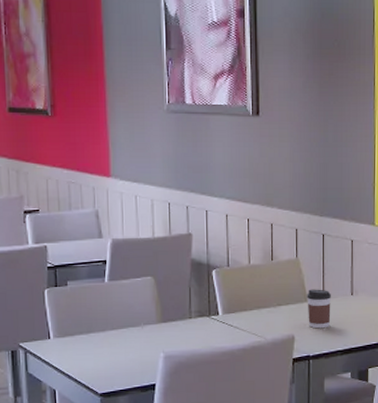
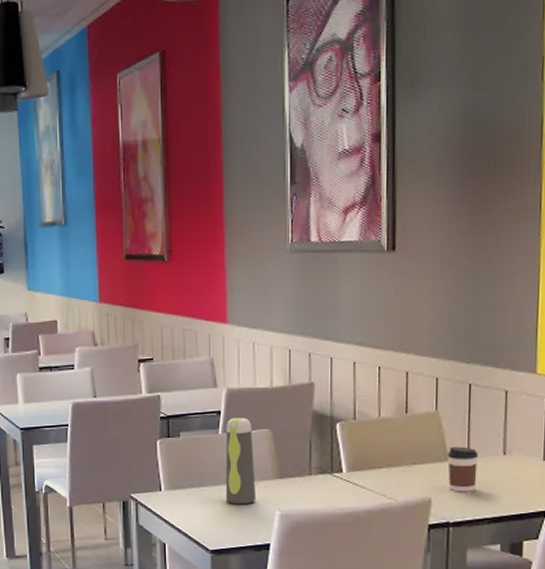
water bottle: none [112,266,142,349] -> present [225,417,257,505]

